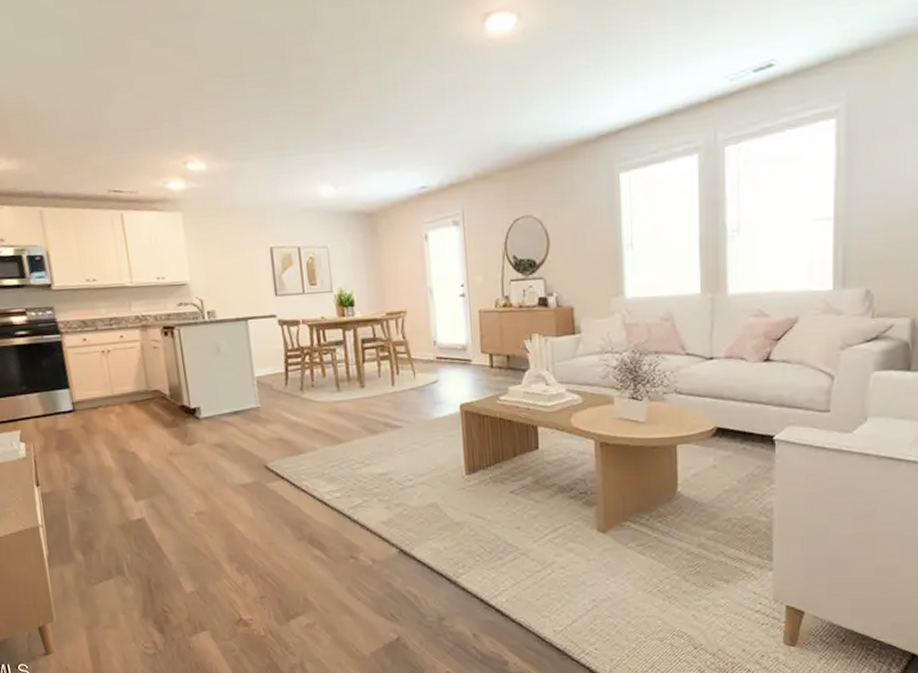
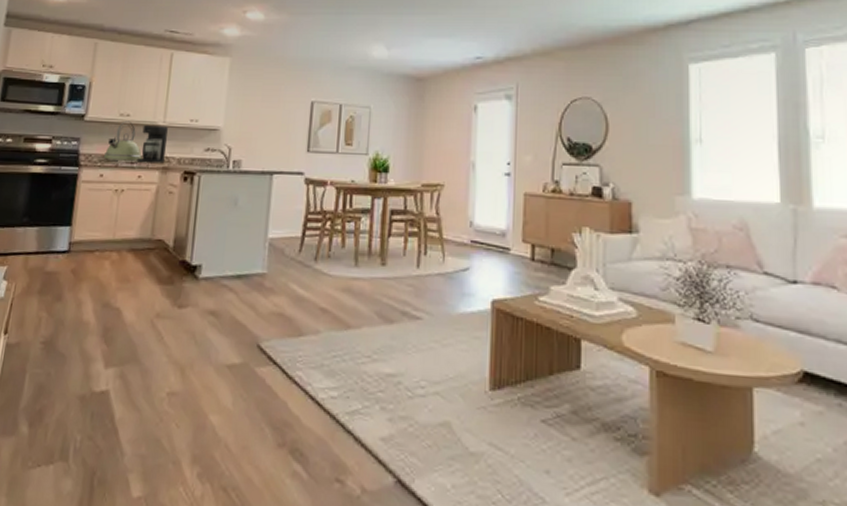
kettle: none [81,285,119,325] -> present [103,120,142,161]
coffee maker: none [112,286,143,324] -> present [136,124,168,165]

